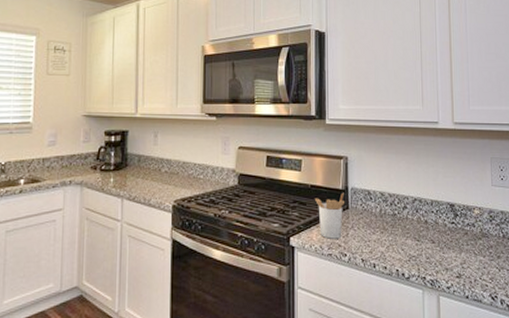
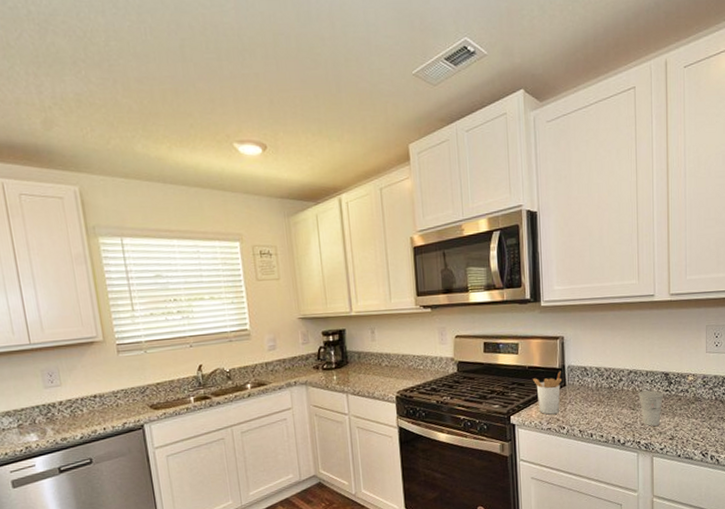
cup: none [422,221,450,261] -> present [637,390,664,426]

